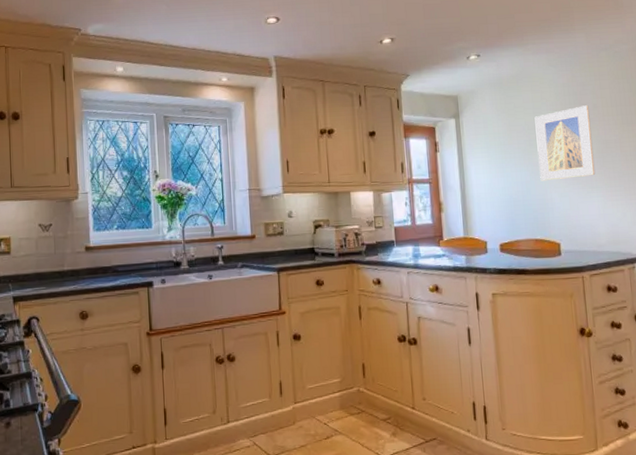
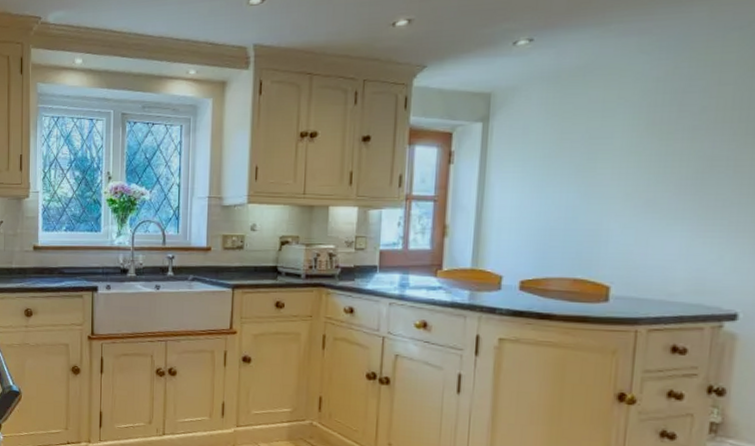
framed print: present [534,105,596,181] -> none [595,108,694,206]

